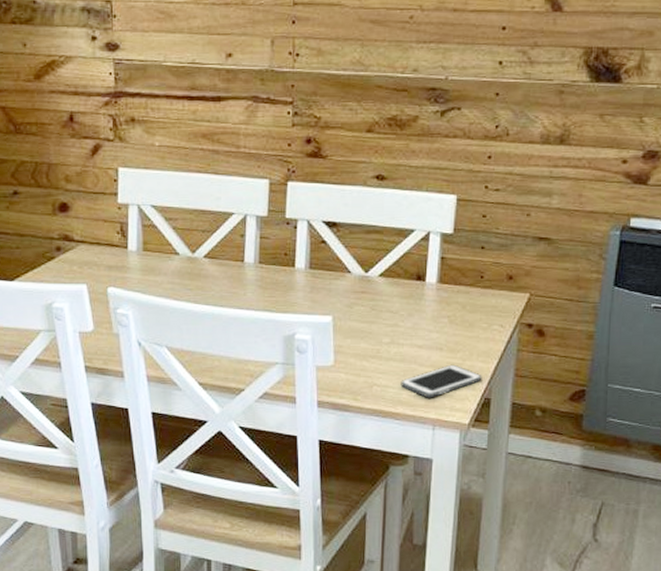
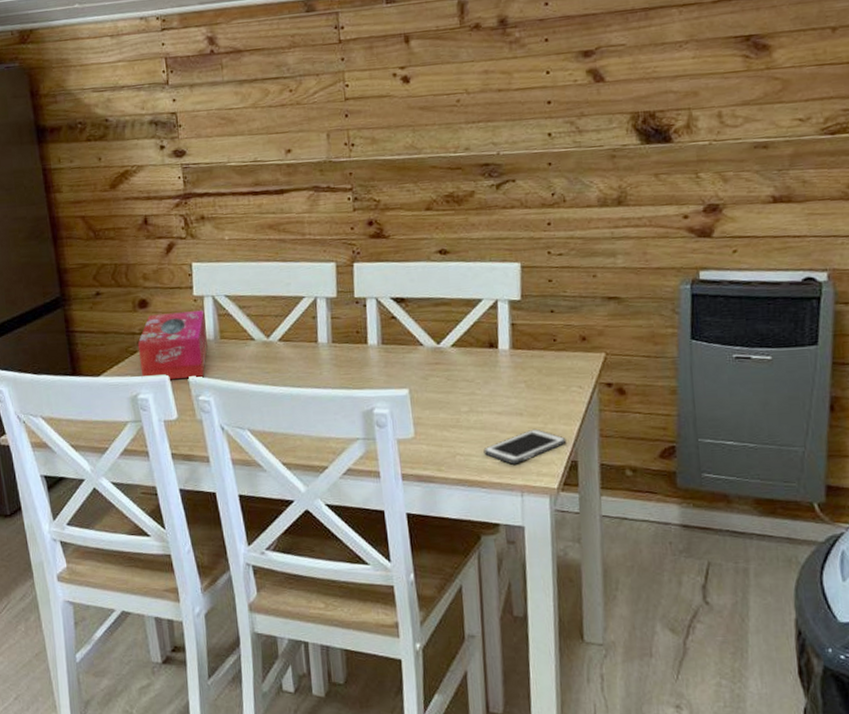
tissue box: none [55,219,129,290] -> present [137,310,208,380]

